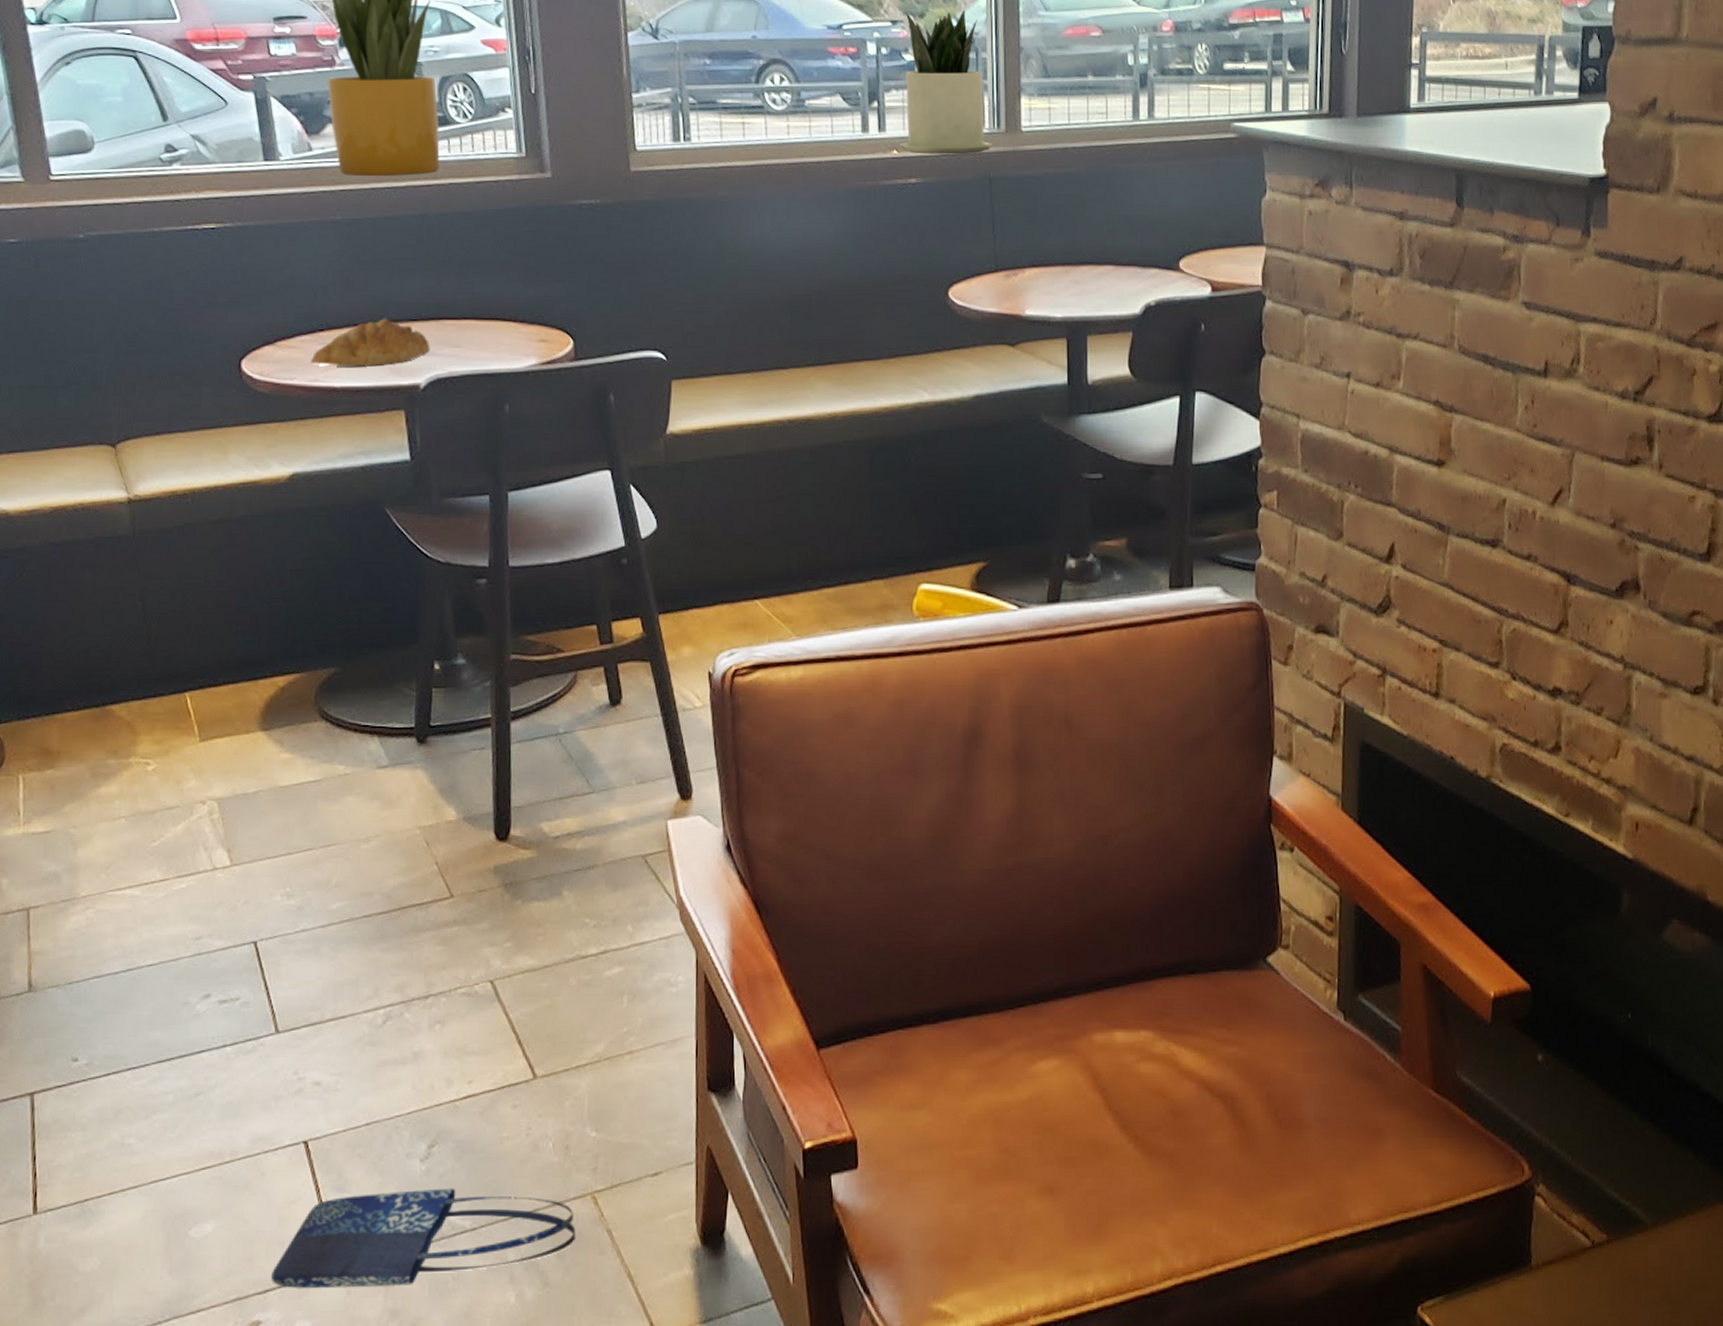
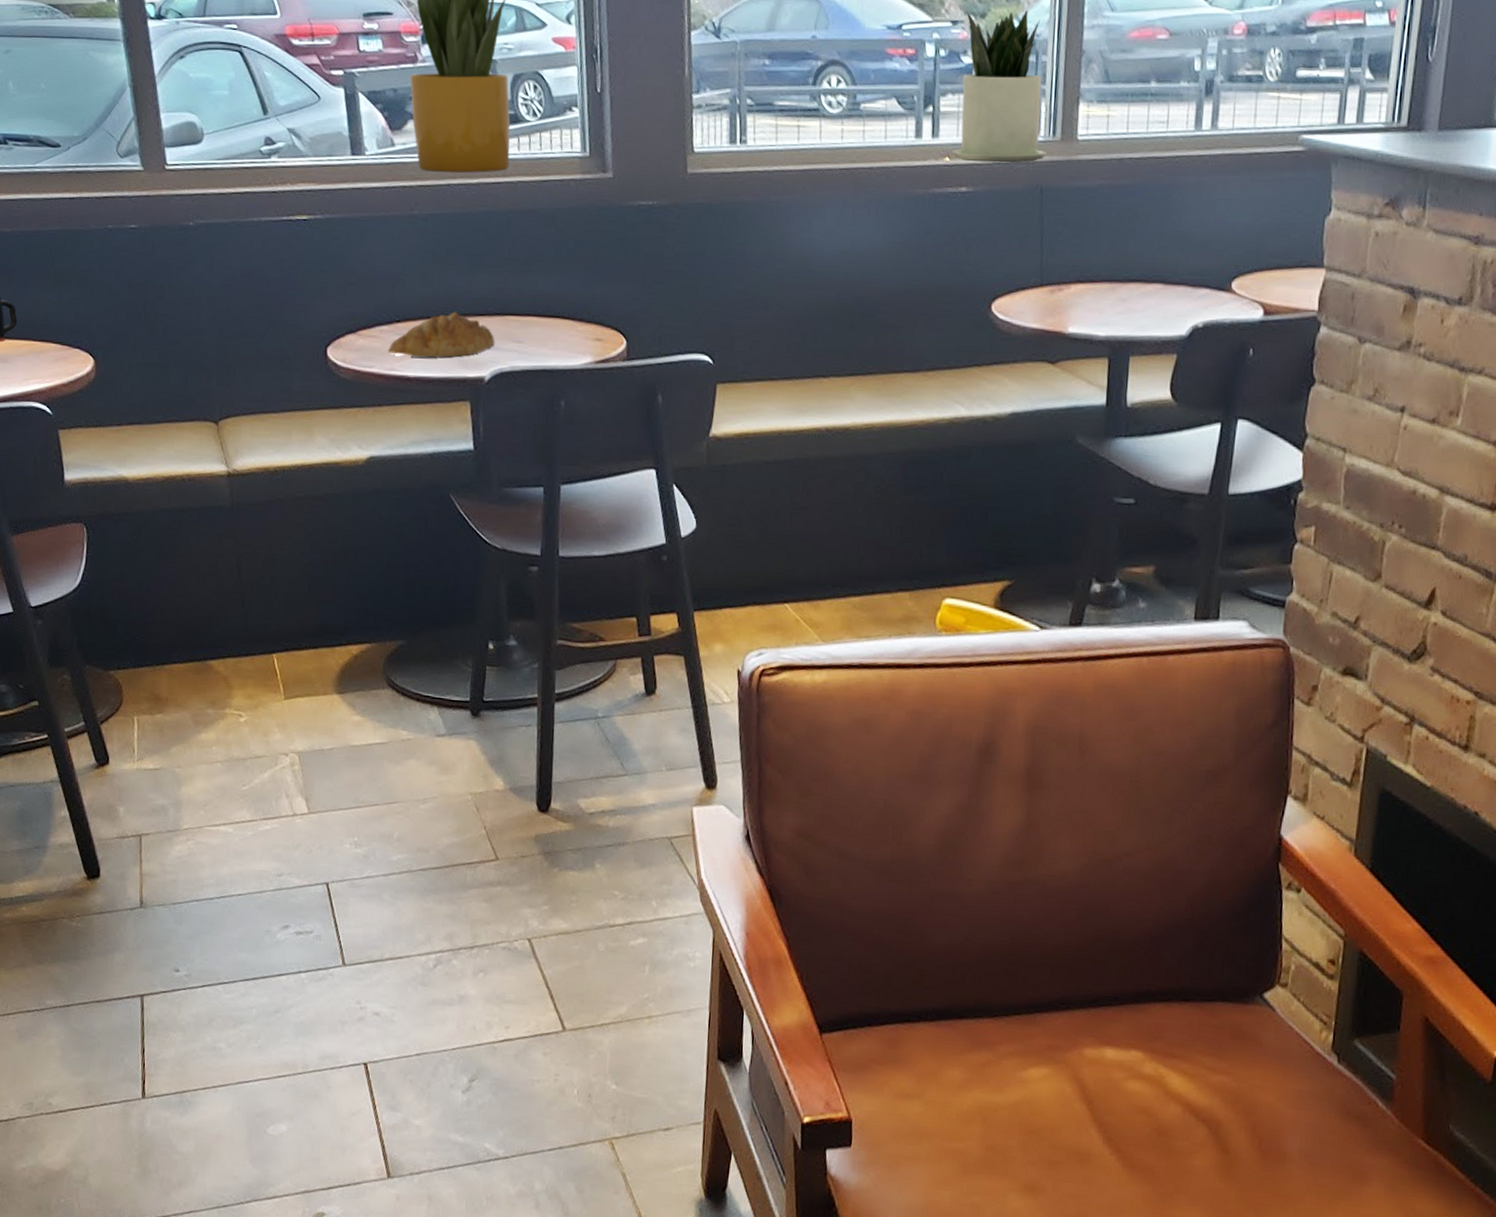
shopping bag: present [270,1187,576,1288] -> none [333,1115,594,1199]

